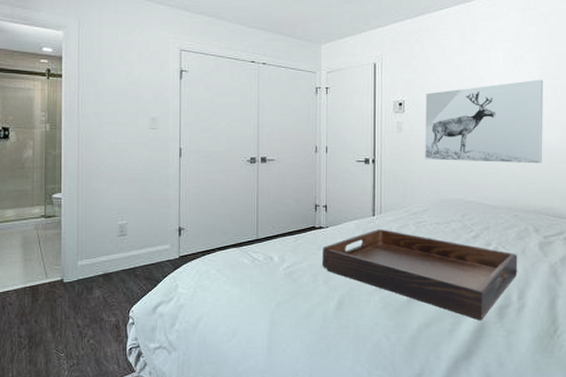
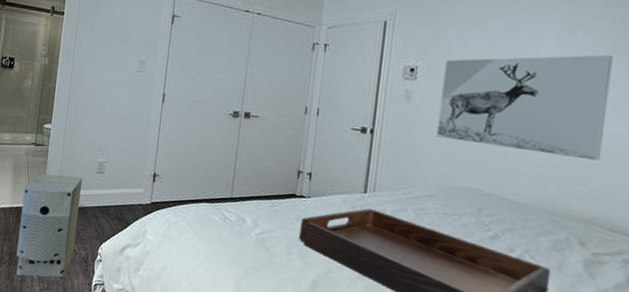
air purifier: none [37,243,104,357] -> present [16,174,83,278]

